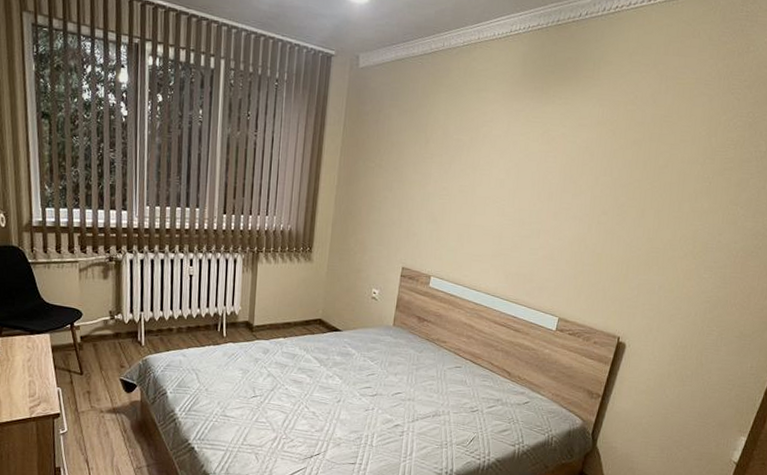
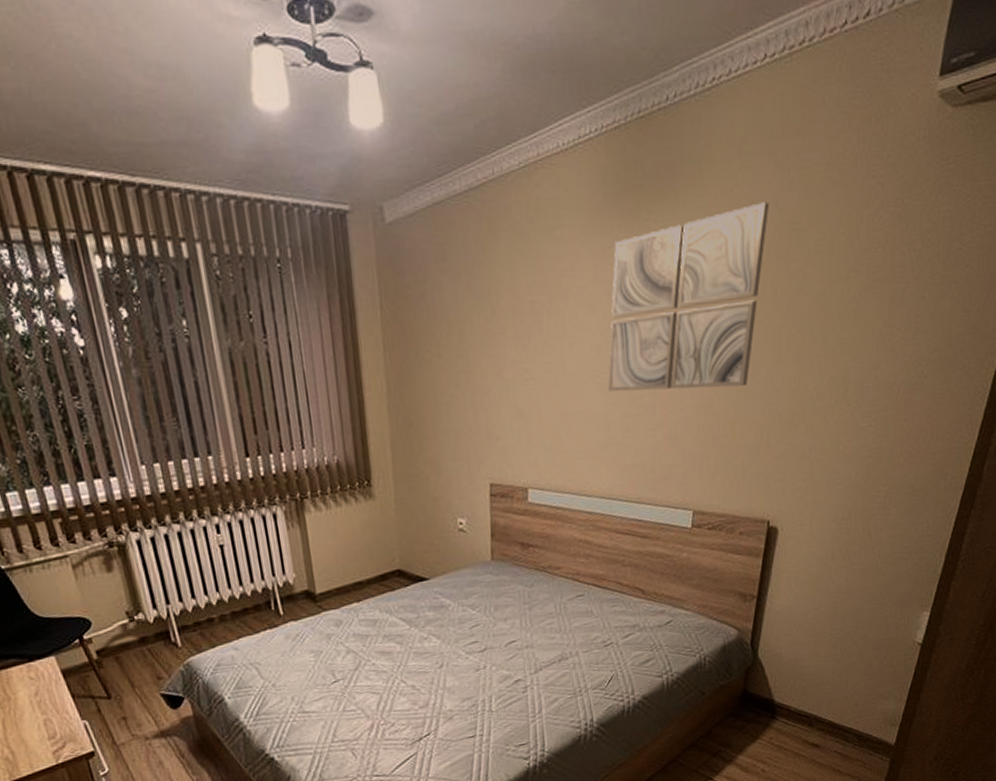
wall art: none [505,97,649,229] -> present [608,202,770,392]

